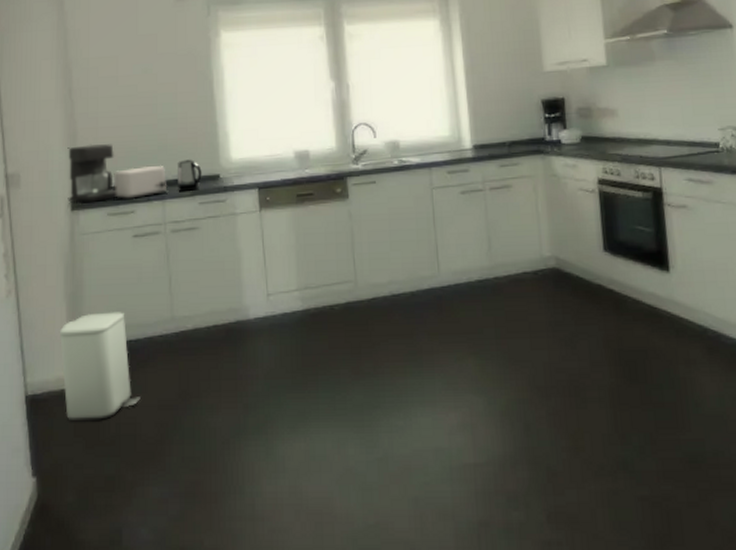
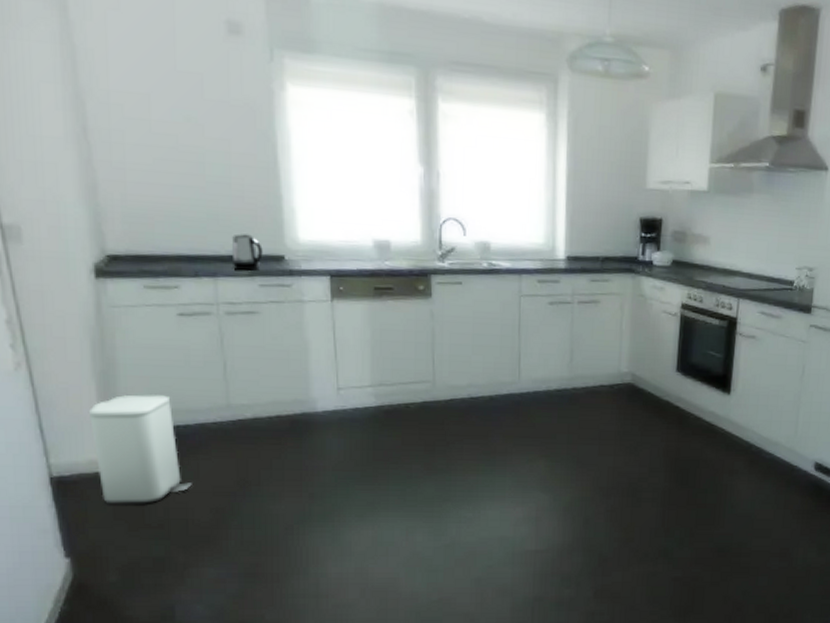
coffee maker: present [67,144,117,203] -> none [85,200,156,272]
toaster: present [114,165,168,200] -> none [150,235,220,273]

